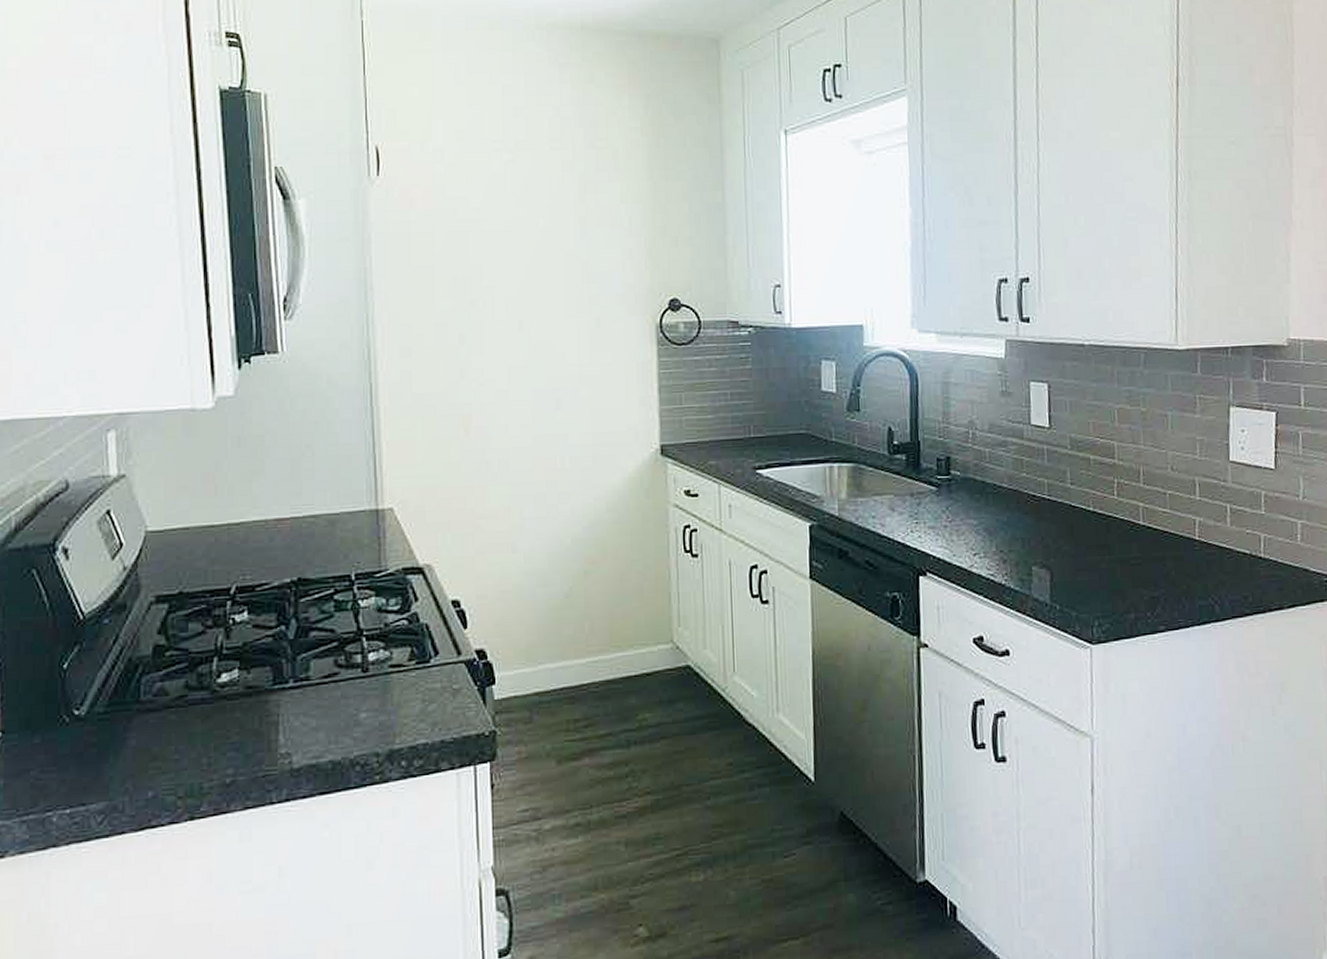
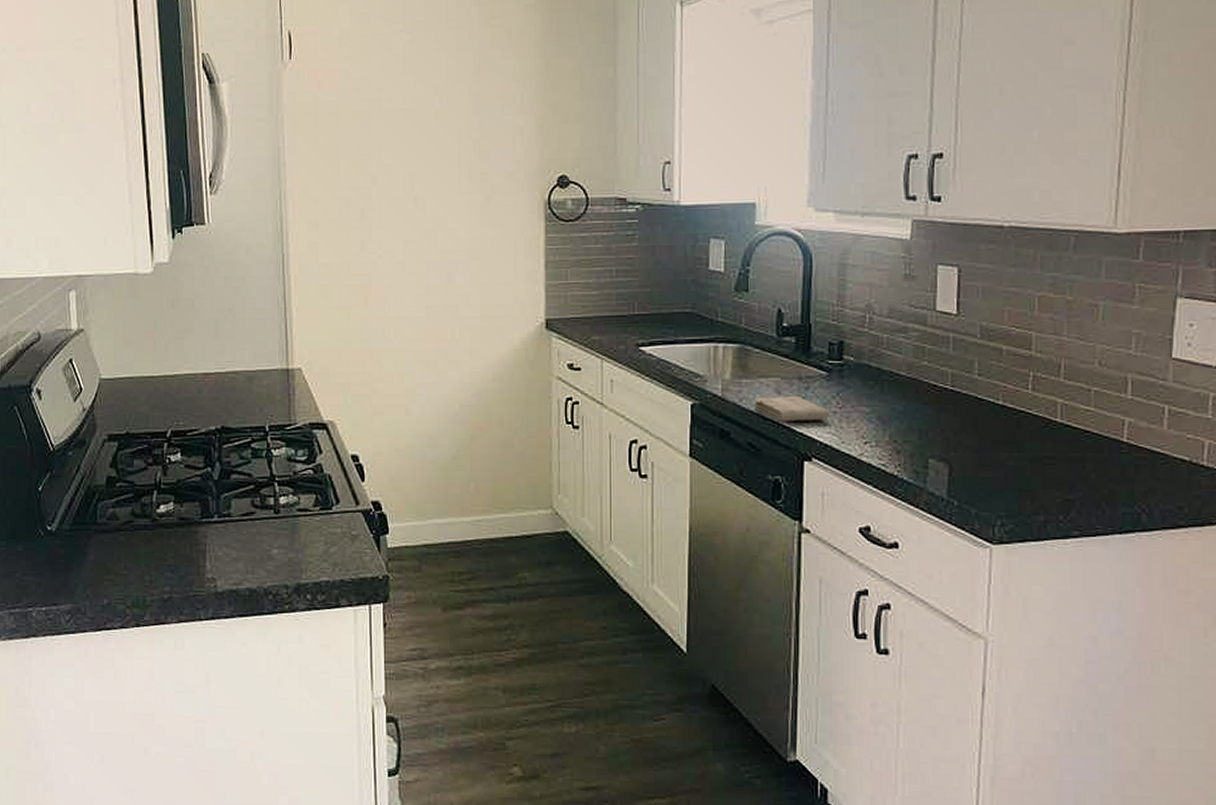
washcloth: none [868,512,941,538] -> present [752,396,829,421]

